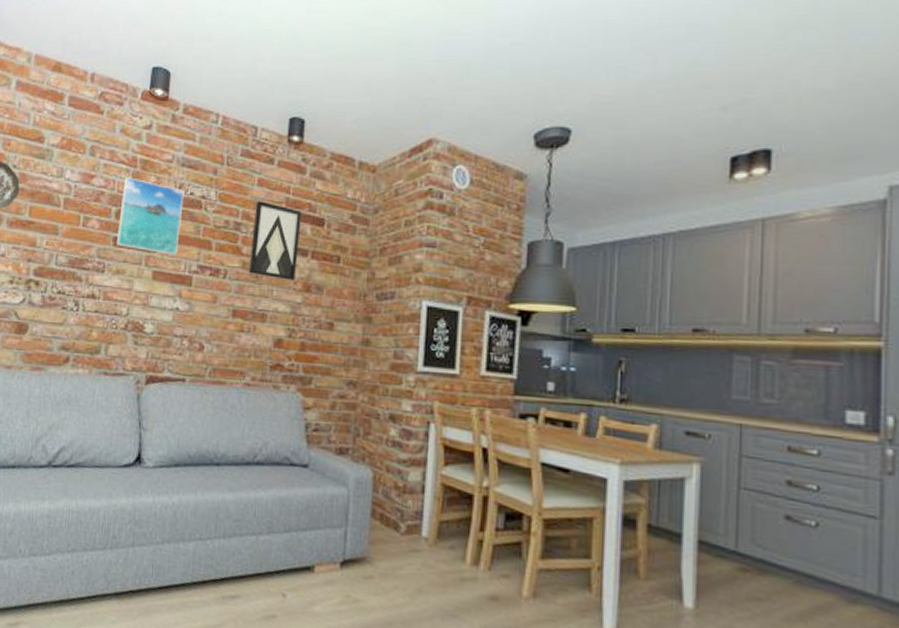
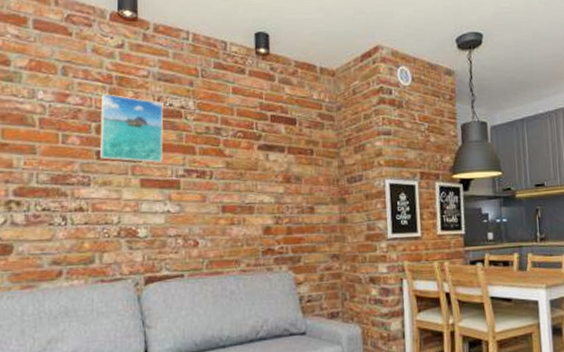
wall art: present [248,201,302,281] -> none [232,107,276,175]

